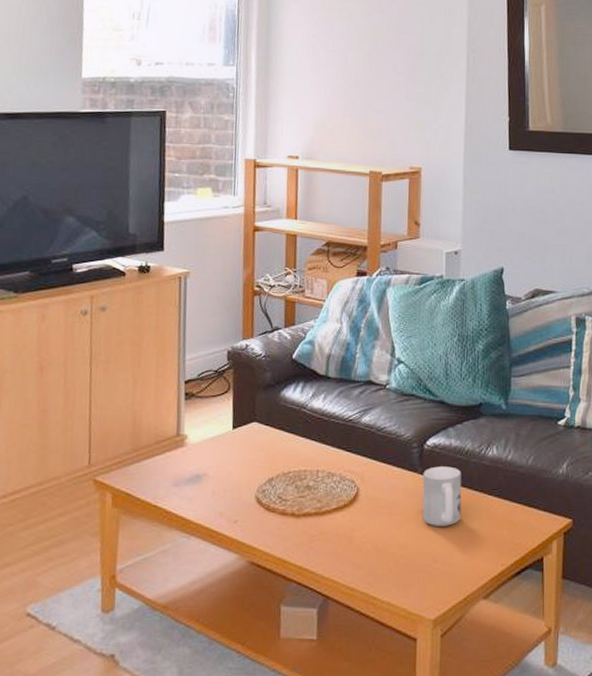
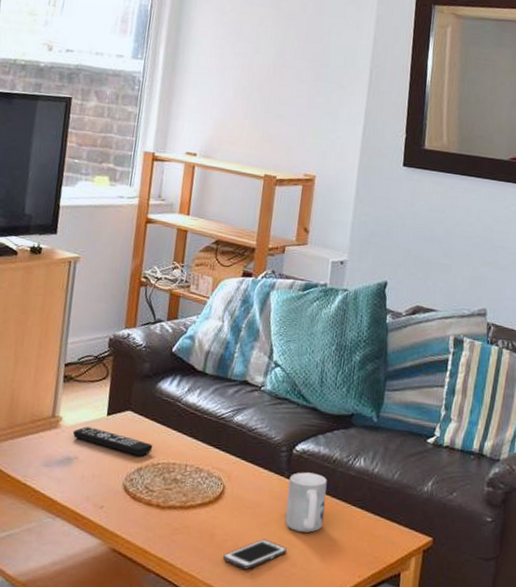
remote control: none [199,442,282,467] -> present [72,426,153,456]
cell phone: none [364,537,428,569] -> present [223,539,288,570]

